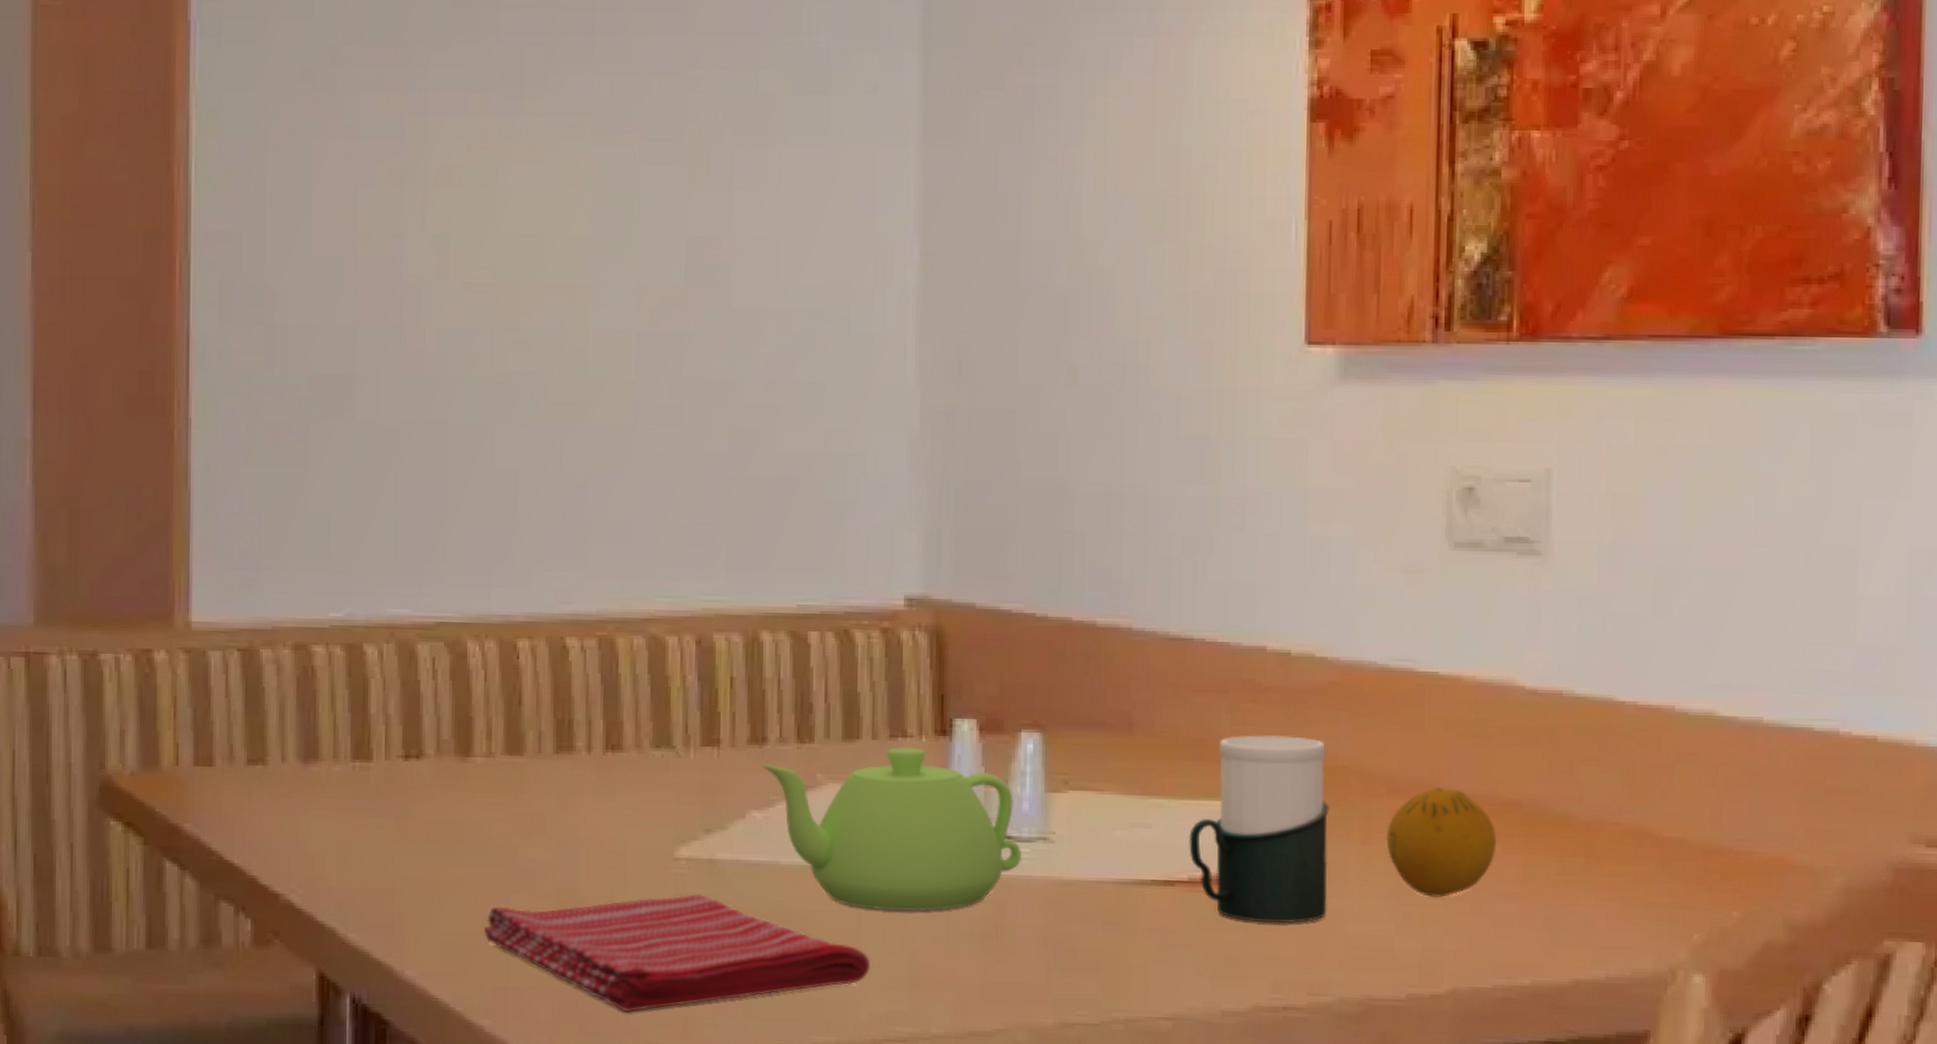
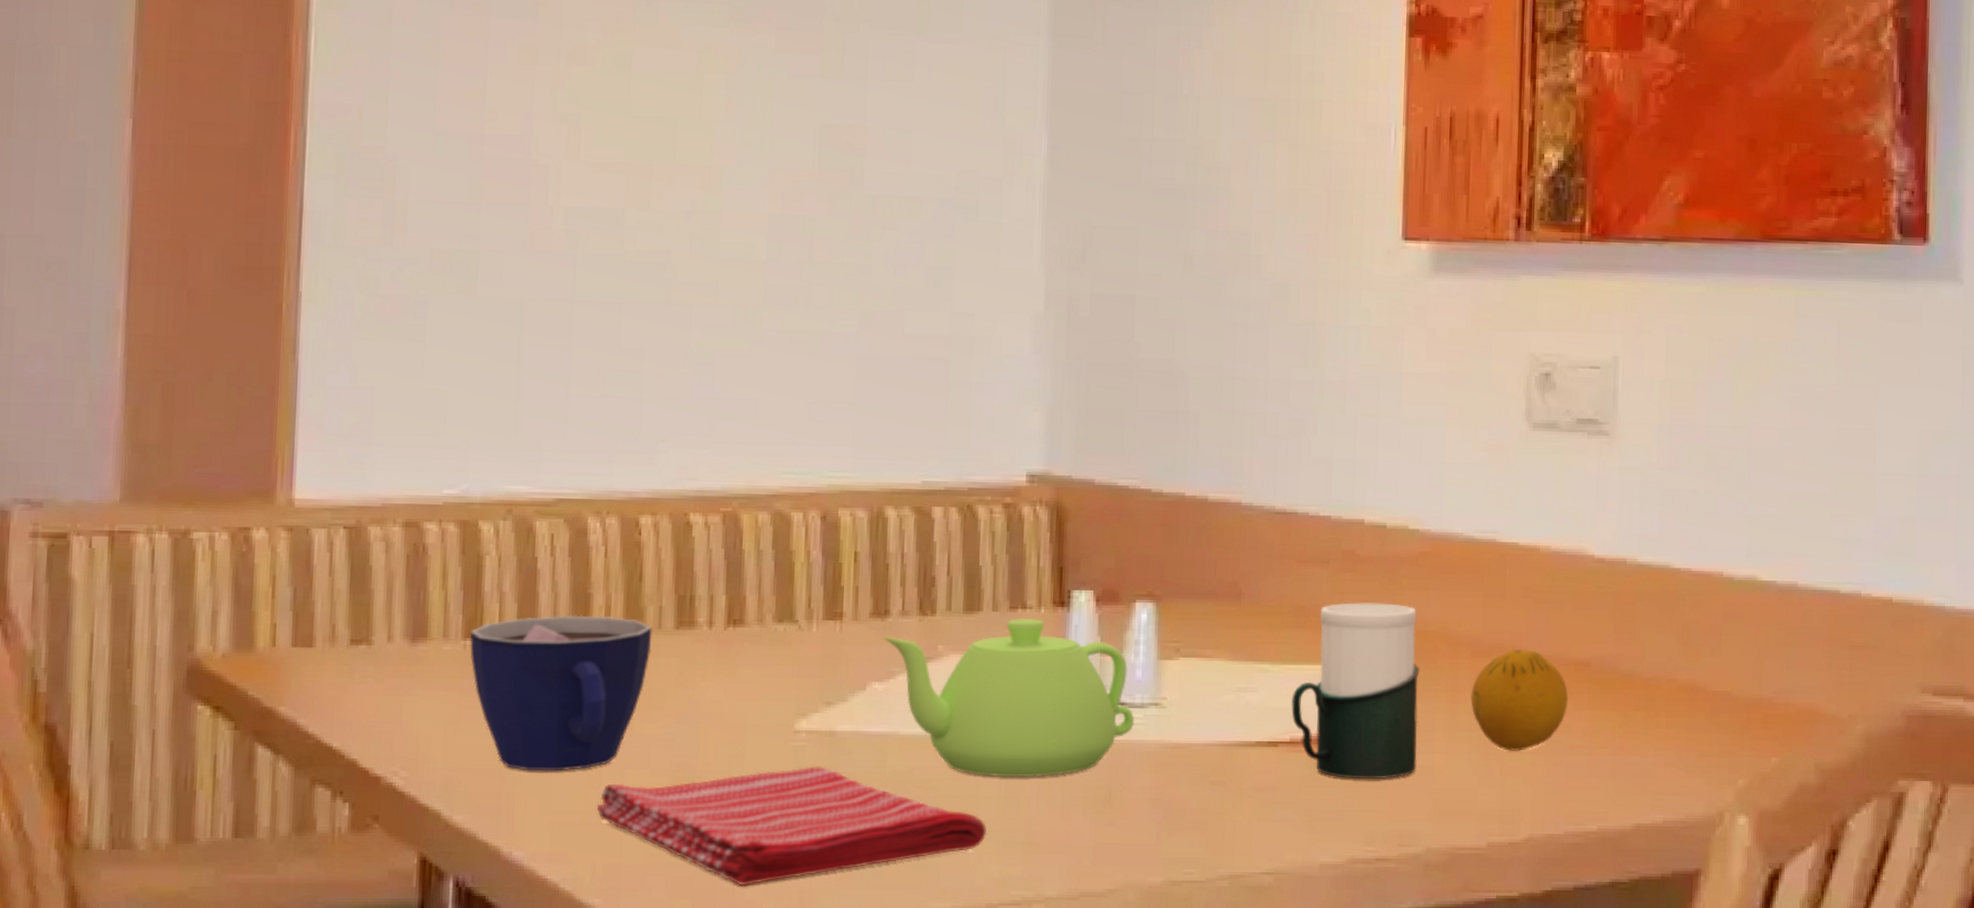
cup: none [358,738,533,893] -> present [469,615,653,771]

